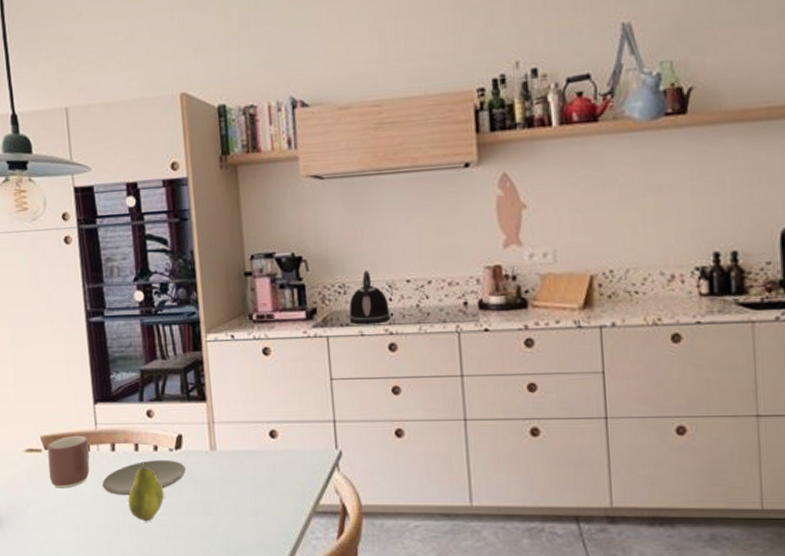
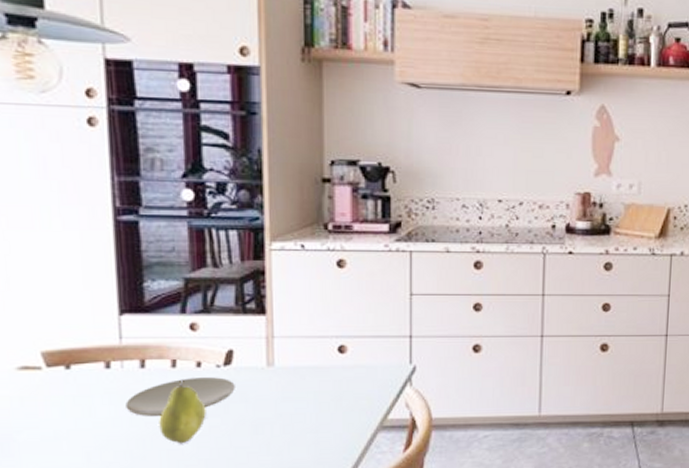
mug: present [47,435,90,488] -> none [50,350,111,411]
kettle: present [349,270,391,325] -> none [436,186,480,242]

